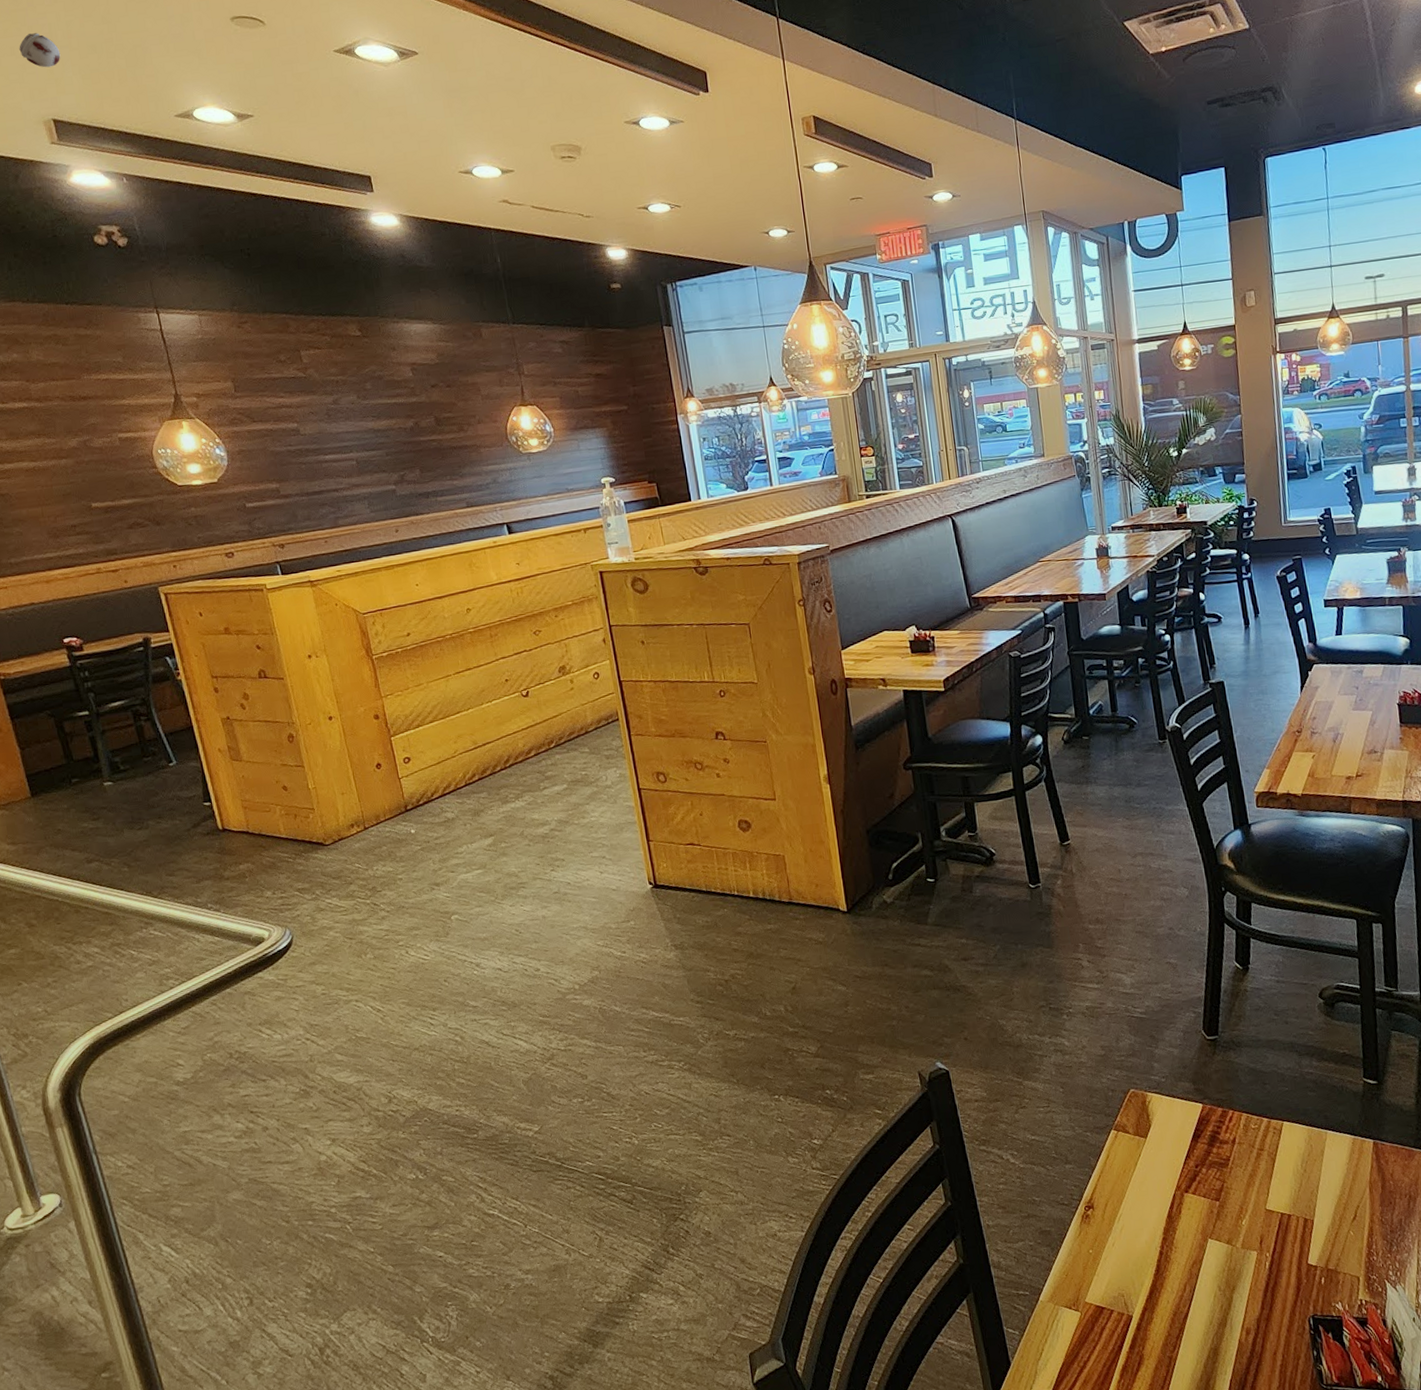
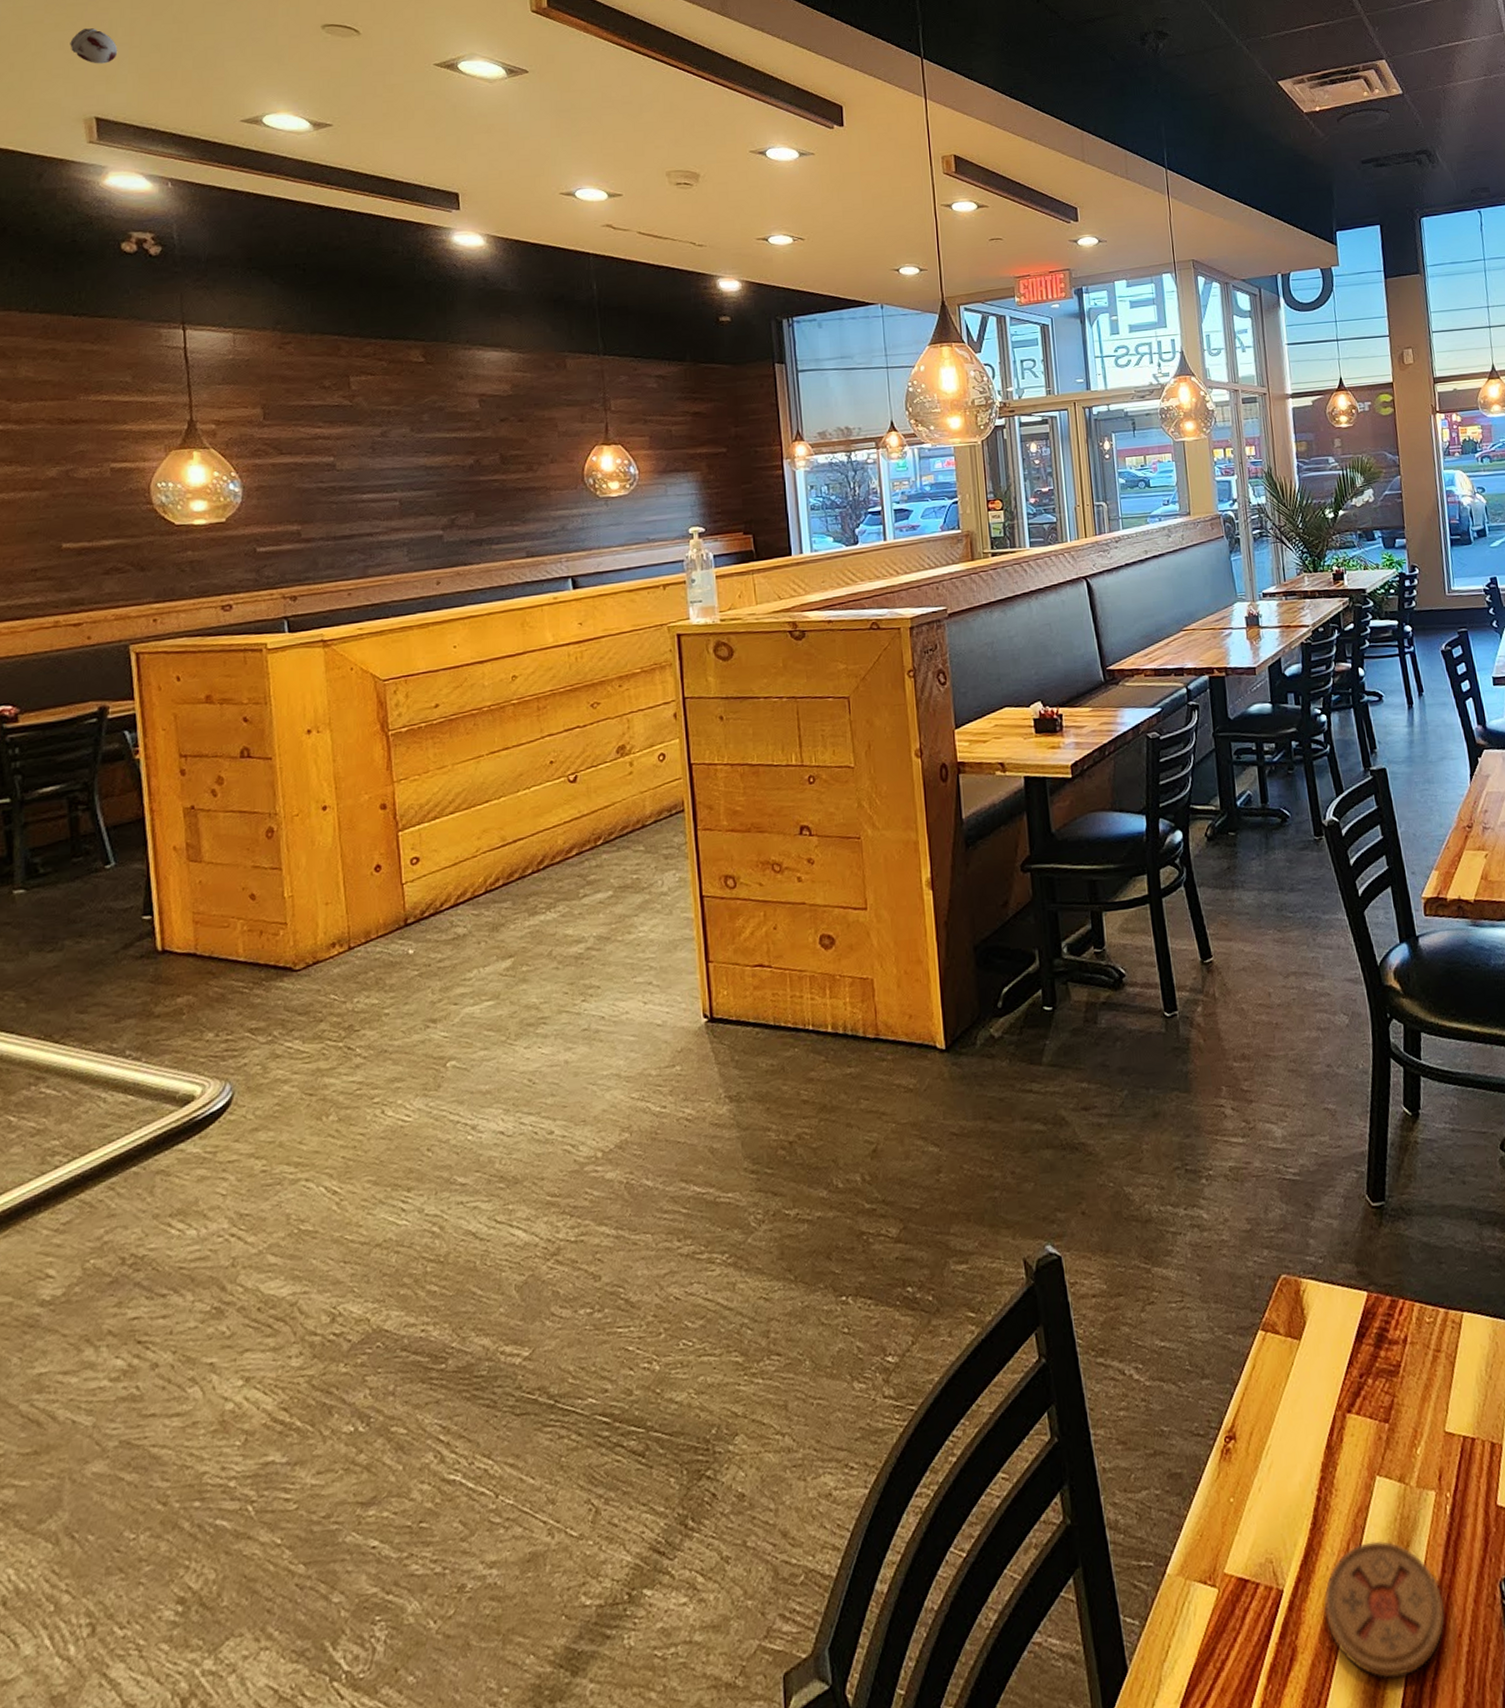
coaster: none [1165,1284,1262,1380] -> present [1324,1540,1444,1679]

